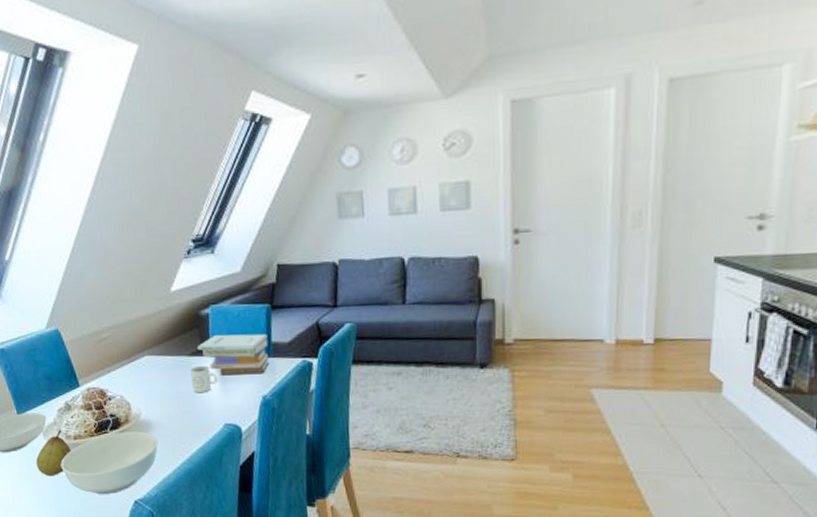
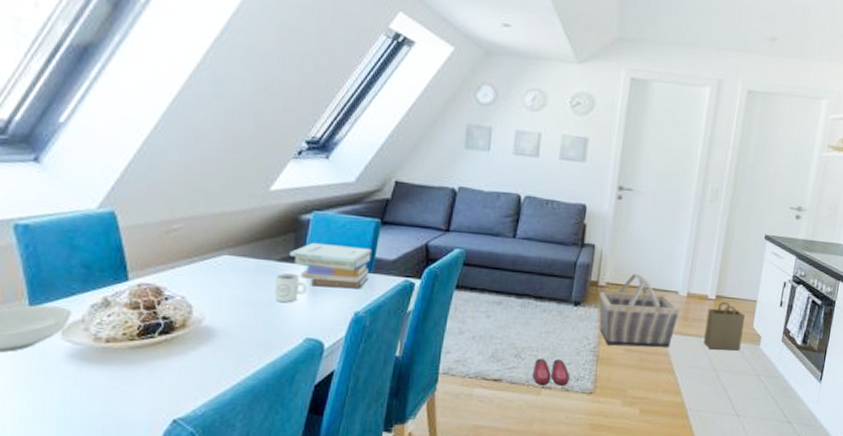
fruit: present [36,431,72,477] -> none [42,330,99,386]
bowl: present [60,431,158,494] -> none [78,337,219,410]
slippers: none [445,426,486,454] -> present [533,359,570,386]
basket: none [507,324,608,407] -> present [599,273,680,348]
shopping bag: none [644,344,696,402] -> present [704,301,745,351]

